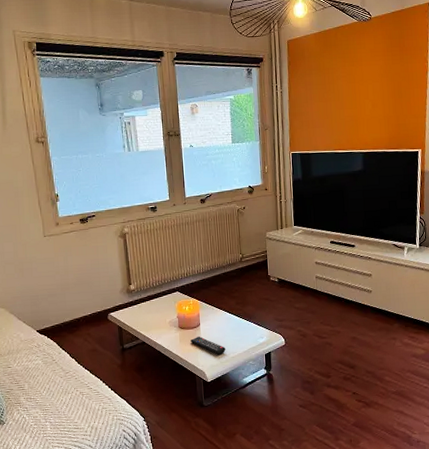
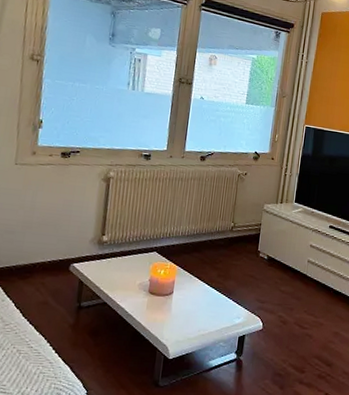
remote control: present [190,336,226,355] -> none [158,306,197,330]

